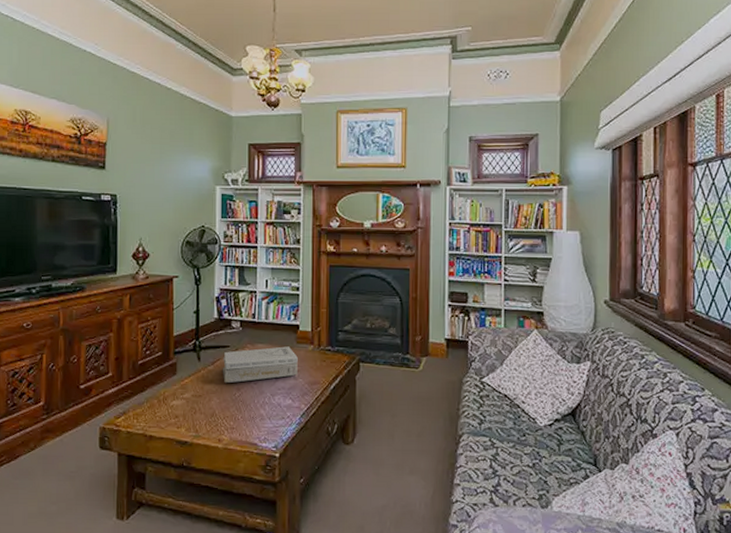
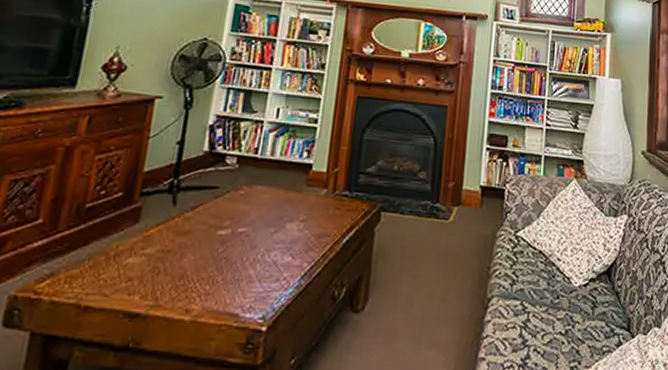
book: present [222,346,298,384] -> none [204,189,306,235]

